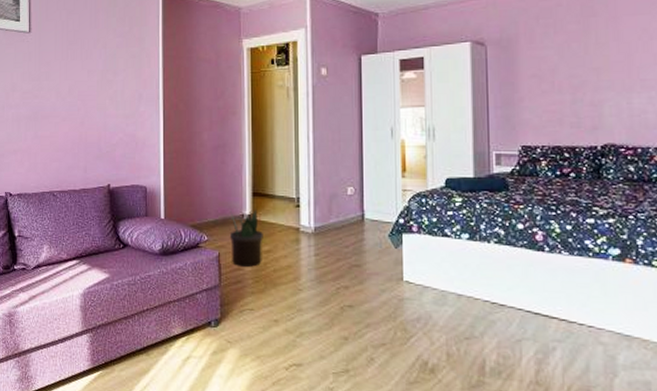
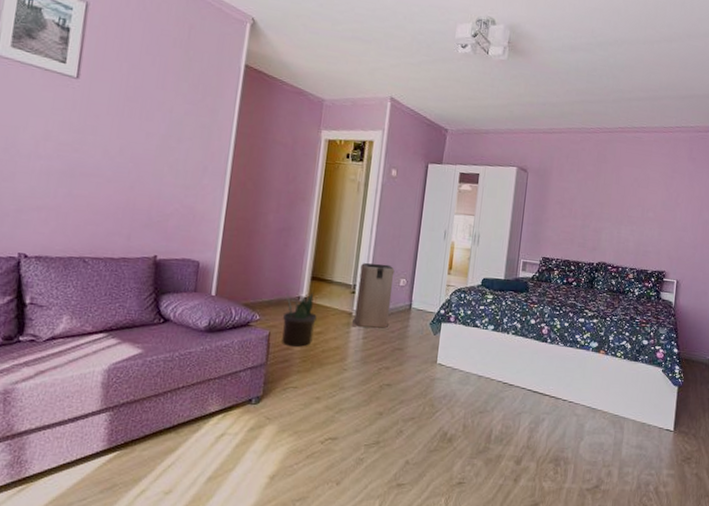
laundry basket: none [300,172,341,244] -> present [351,263,395,328]

